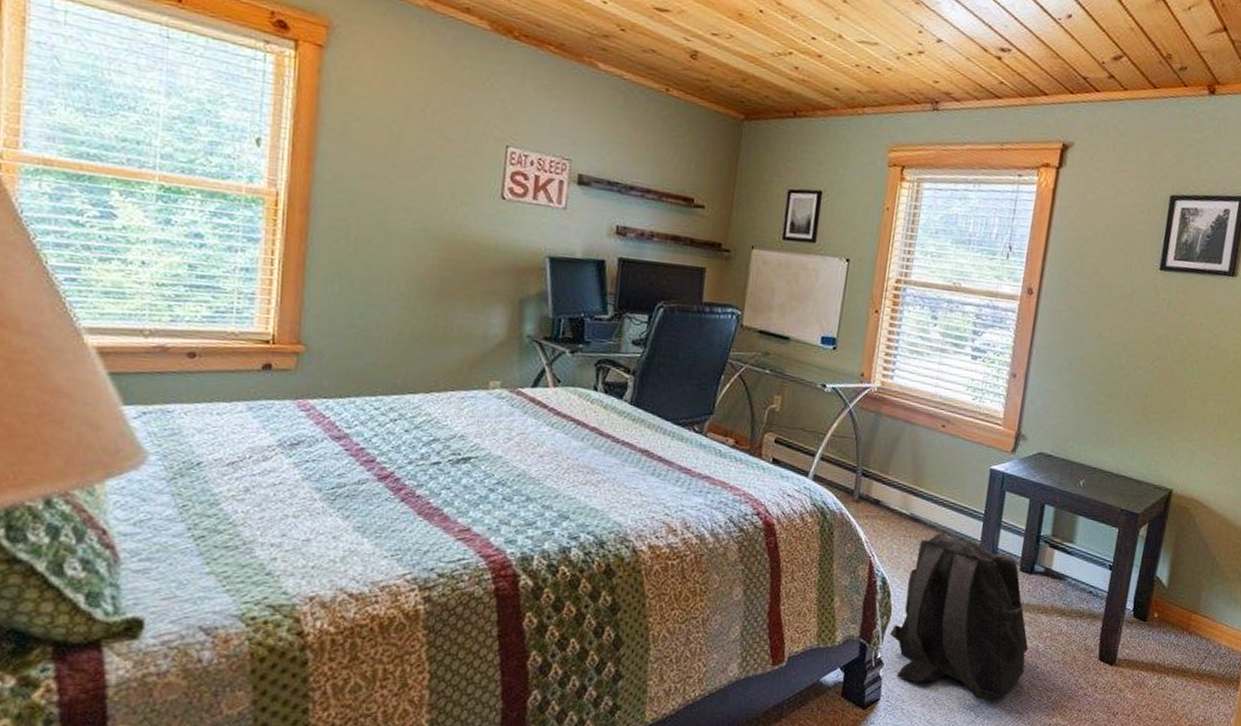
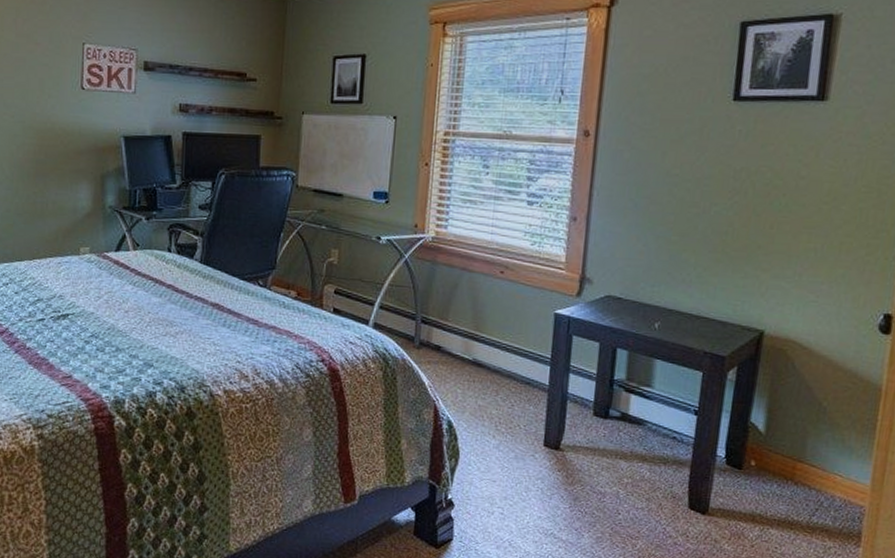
backpack: present [890,533,1029,700] -> none [459,377,608,545]

